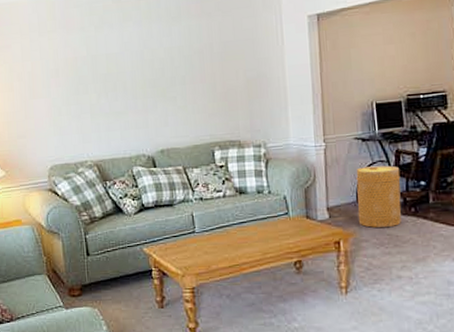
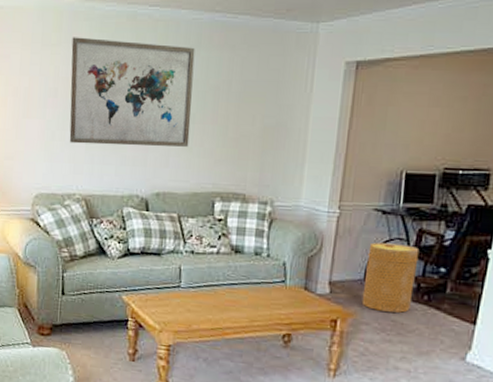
wall art: none [66,19,184,116] -> present [69,37,195,147]

